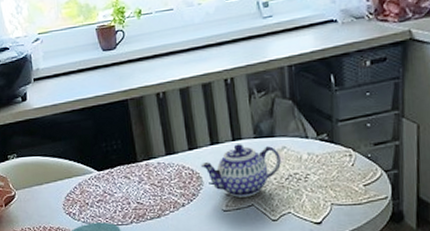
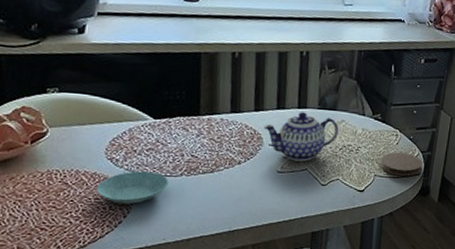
coaster: none [336,174,390,202] -> present [381,152,423,176]

